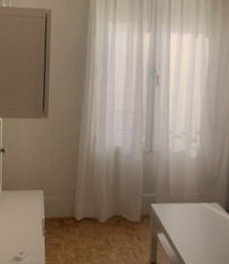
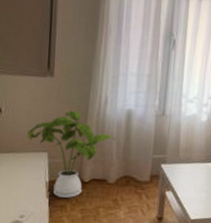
house plant: none [26,149,104,237] -> present [27,110,115,198]

